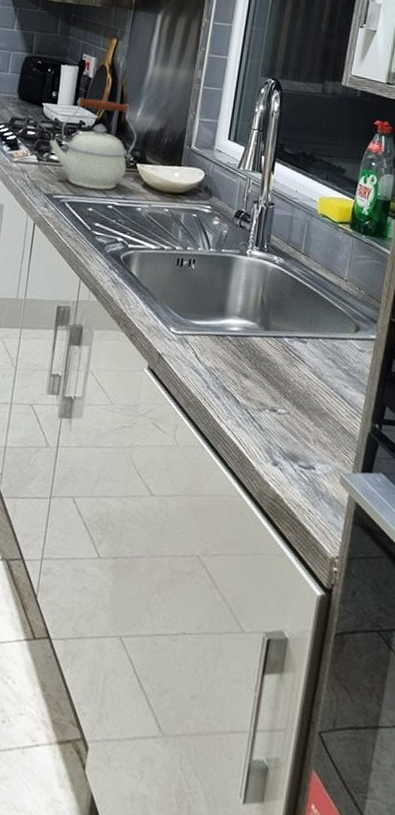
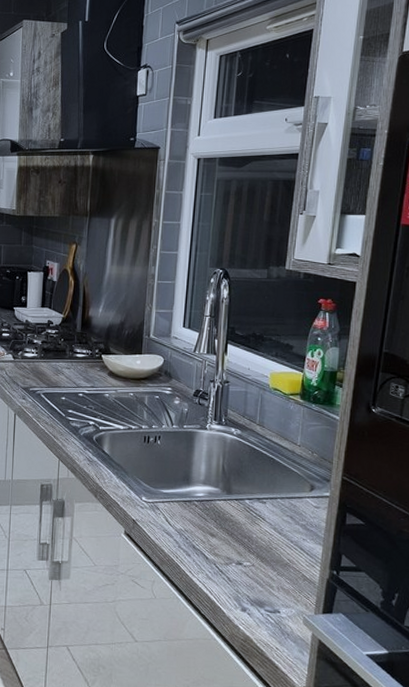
kettle: present [49,97,137,190] -> none [22,300,100,380]

